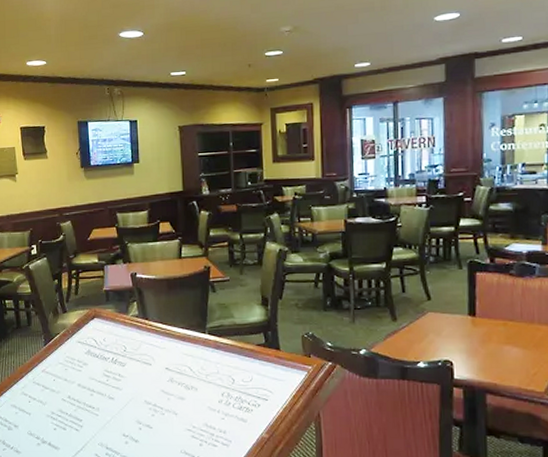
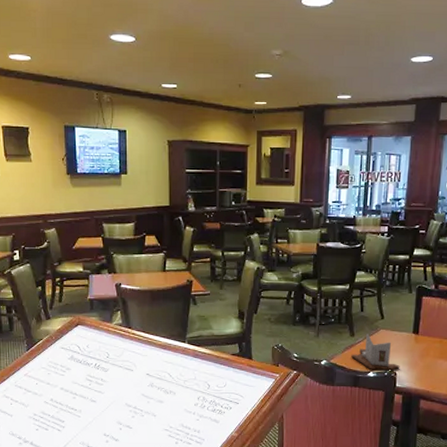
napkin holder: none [395,317,457,360] -> present [351,333,400,371]

